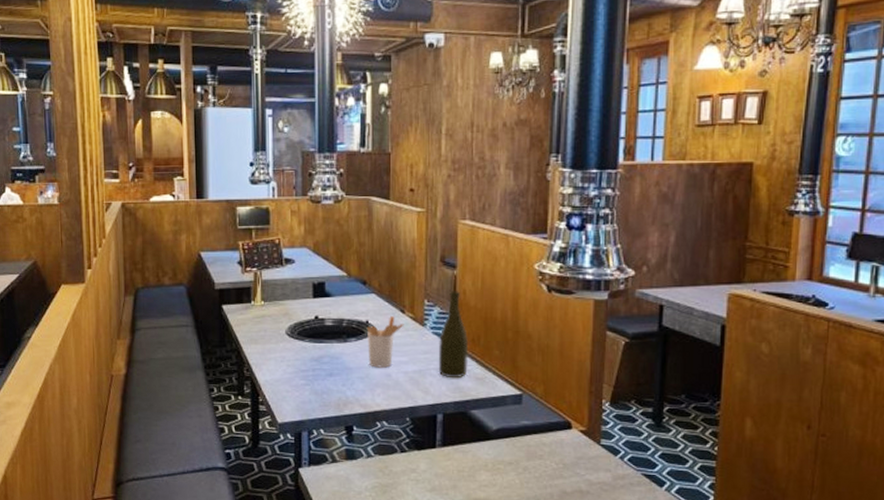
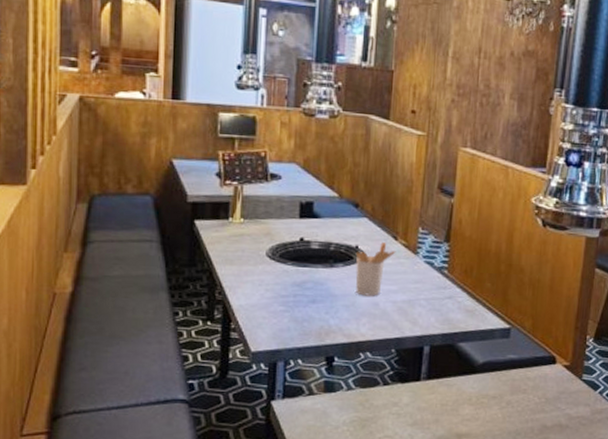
bottle: present [439,291,469,377] -> none [429,220,462,309]

